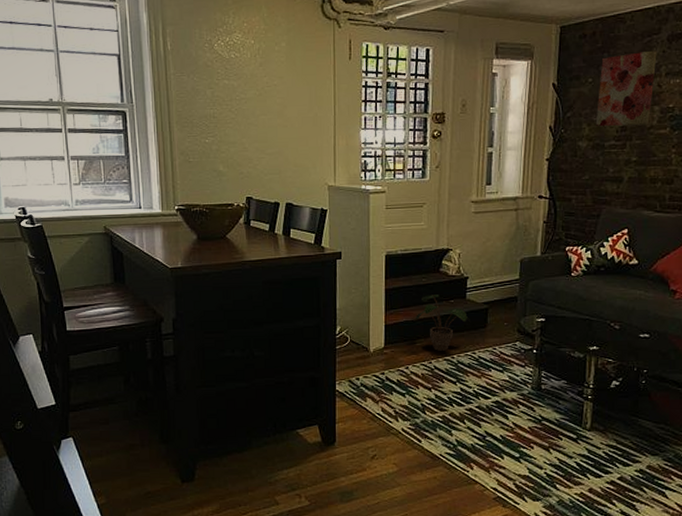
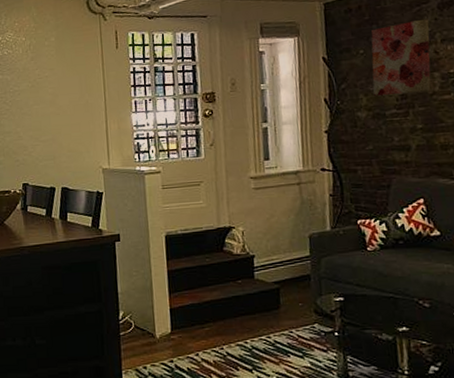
potted plant: present [416,295,470,351] -> none [202,275,261,336]

